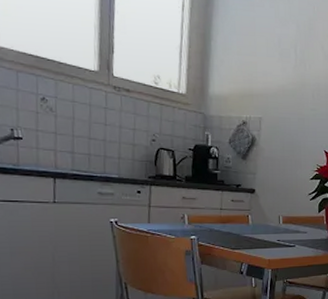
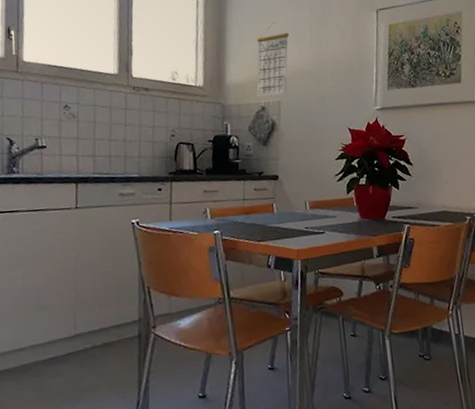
calendar: none [239,37,274,112] -> present [256,23,289,97]

